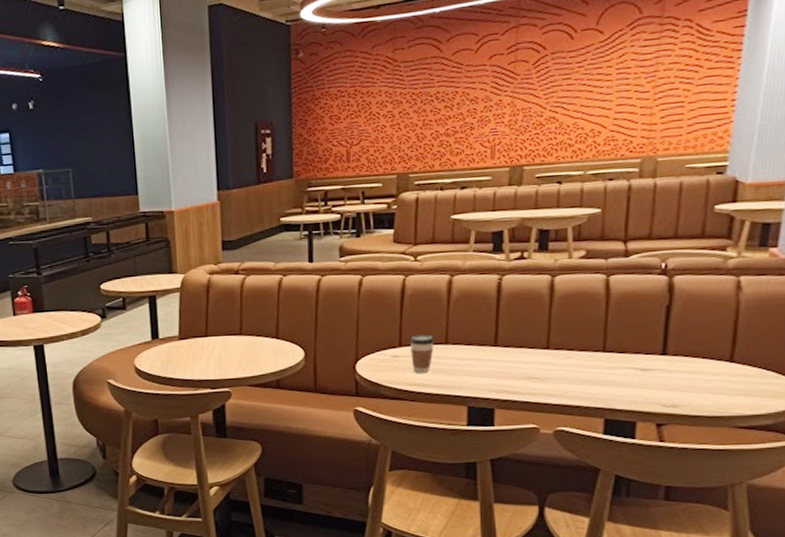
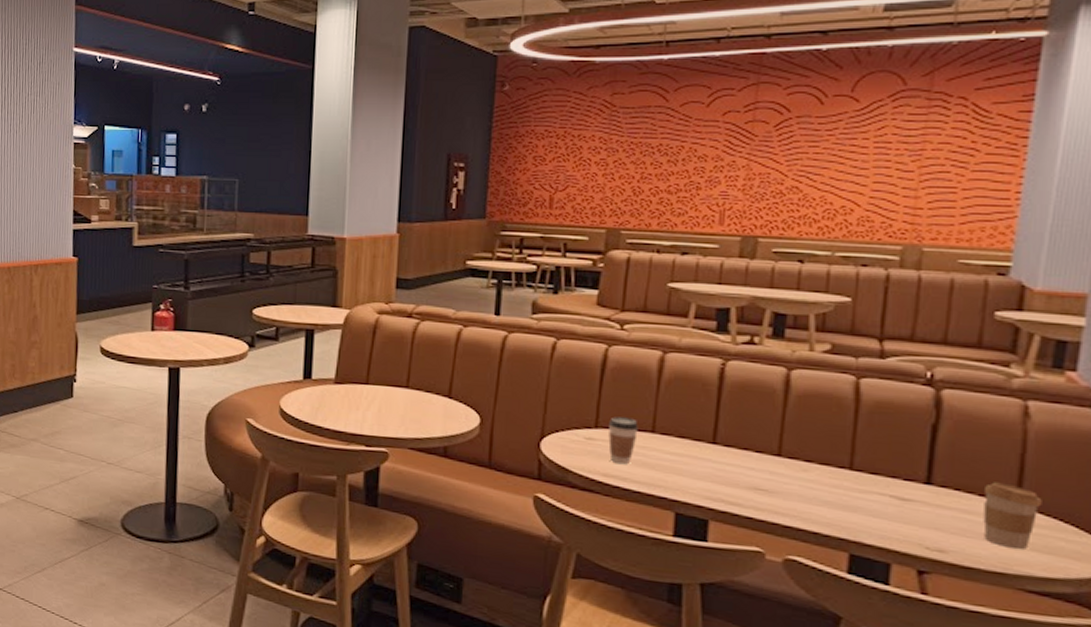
coffee cup: none [706,345,750,396] -> present [983,482,1042,549]

